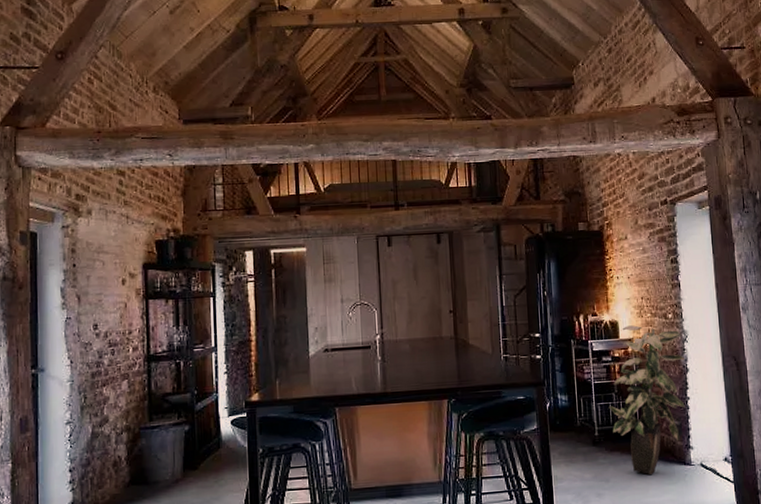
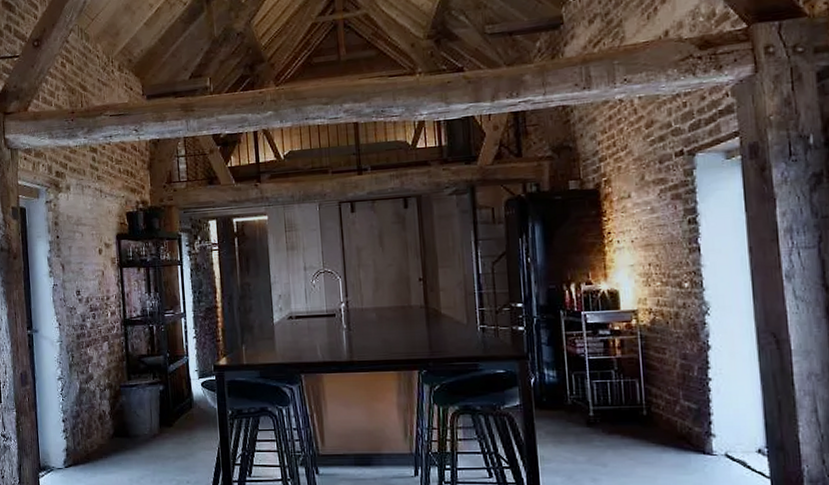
indoor plant: present [608,325,685,475] -> none [606,295,705,463]

